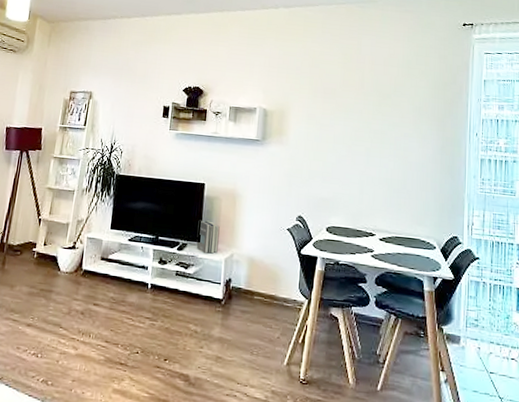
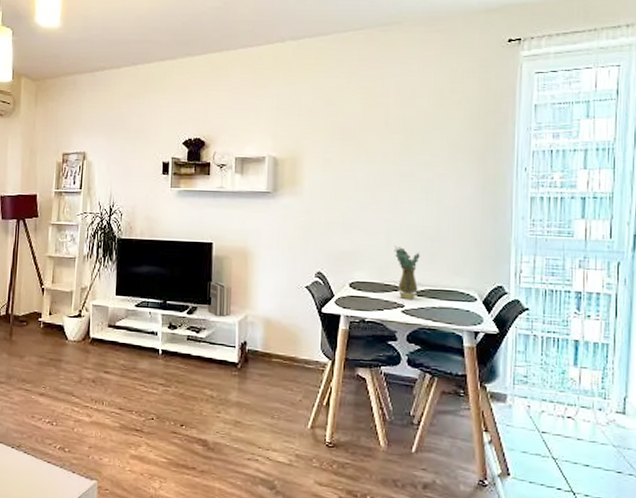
vase: none [366,195,388,246] -> present [394,246,420,300]

